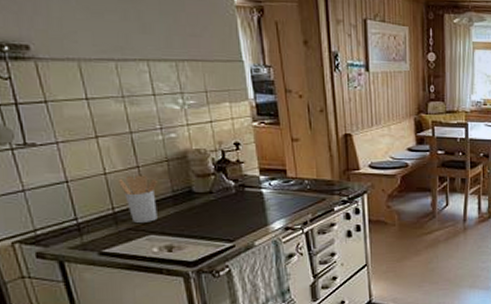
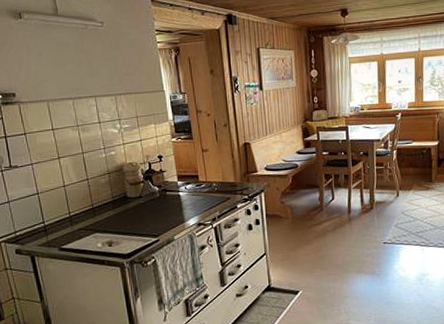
utensil holder: present [118,175,158,223] -> none [74,185,101,224]

